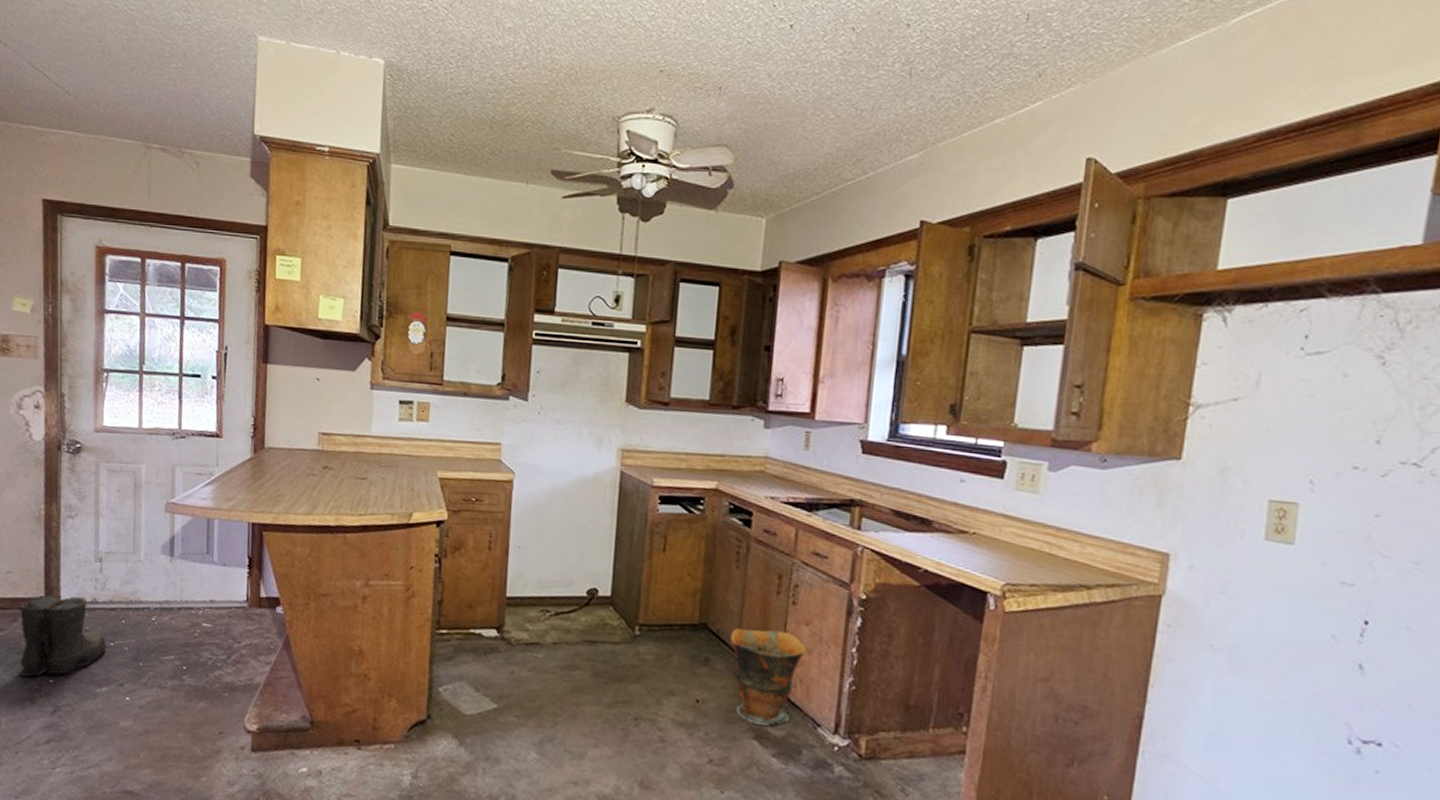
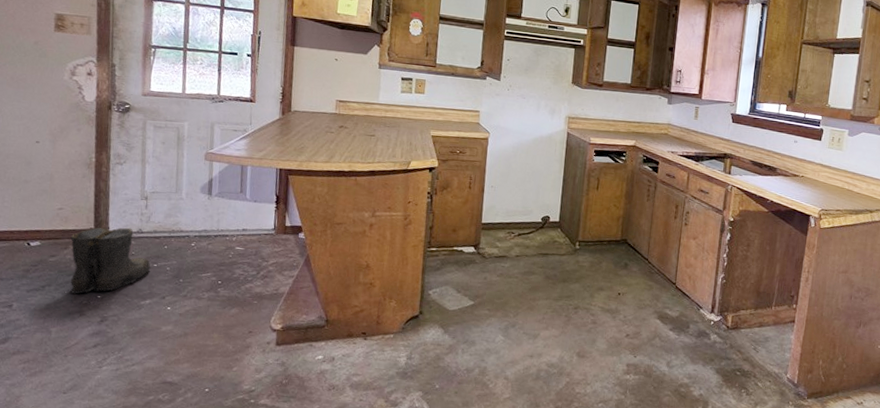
bucket: present [730,628,807,726] -> none [642,242,694,309]

